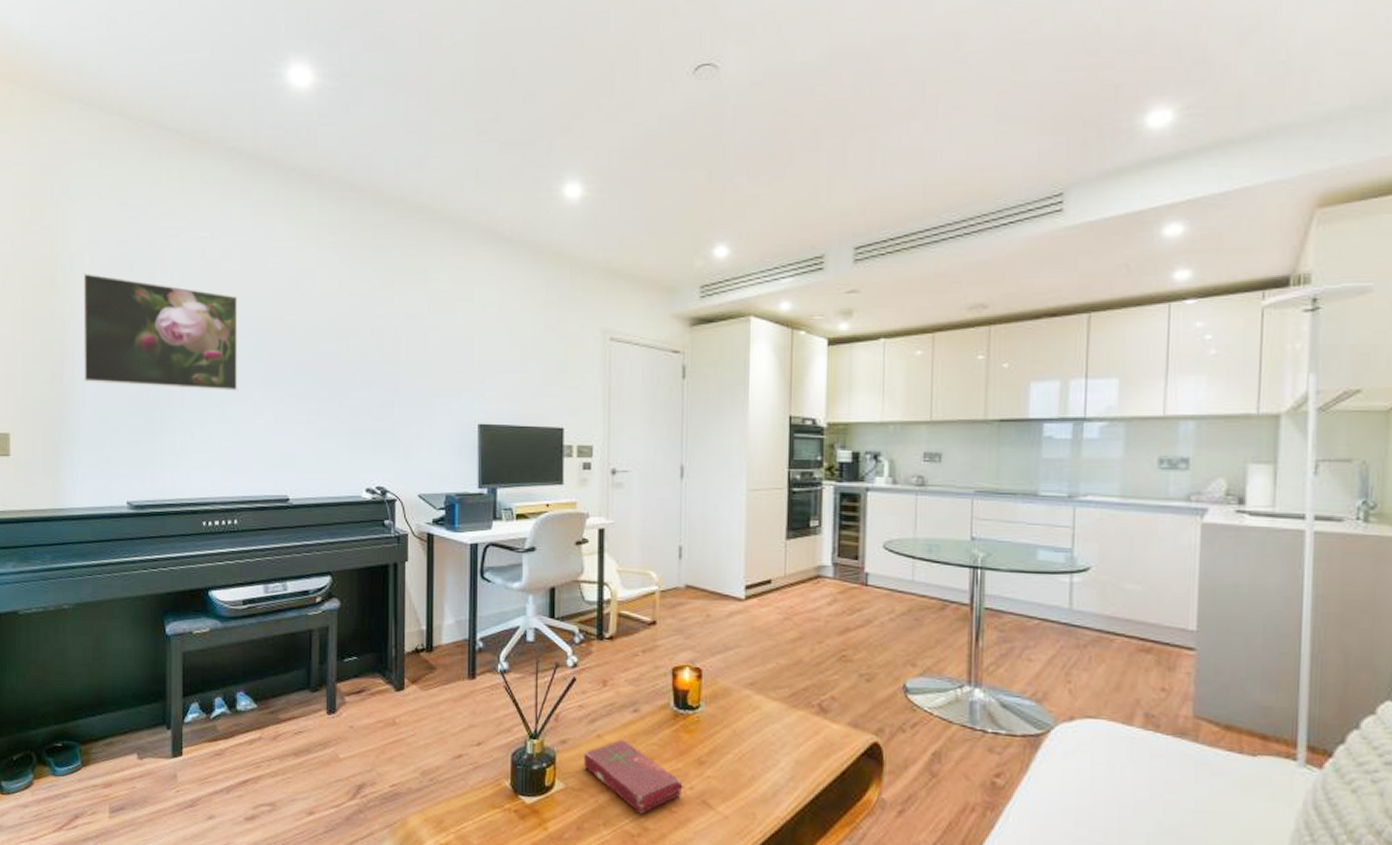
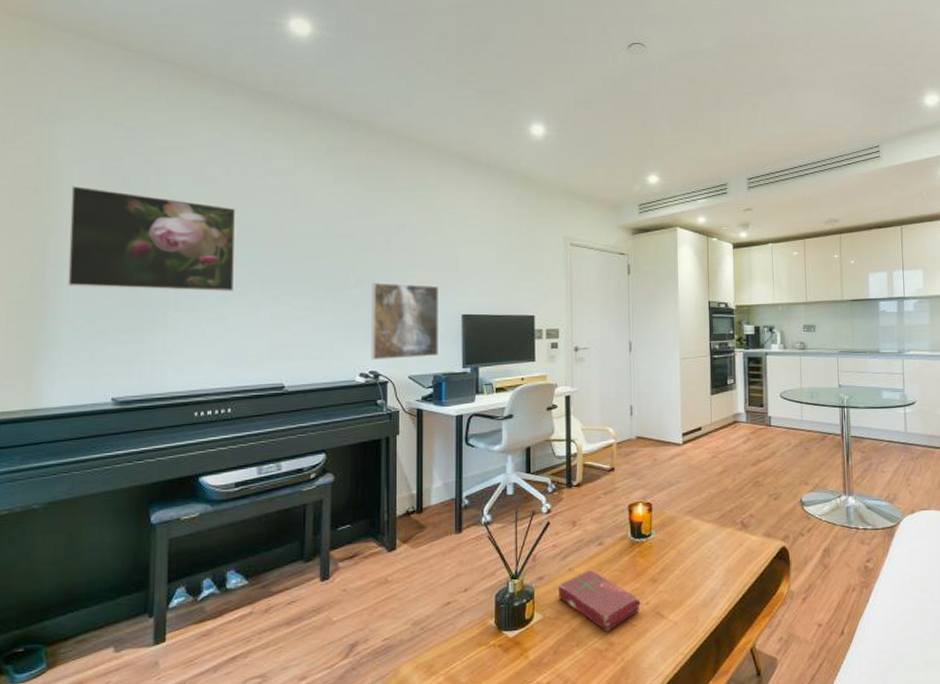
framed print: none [378,384,453,475] -> present [371,283,439,361]

